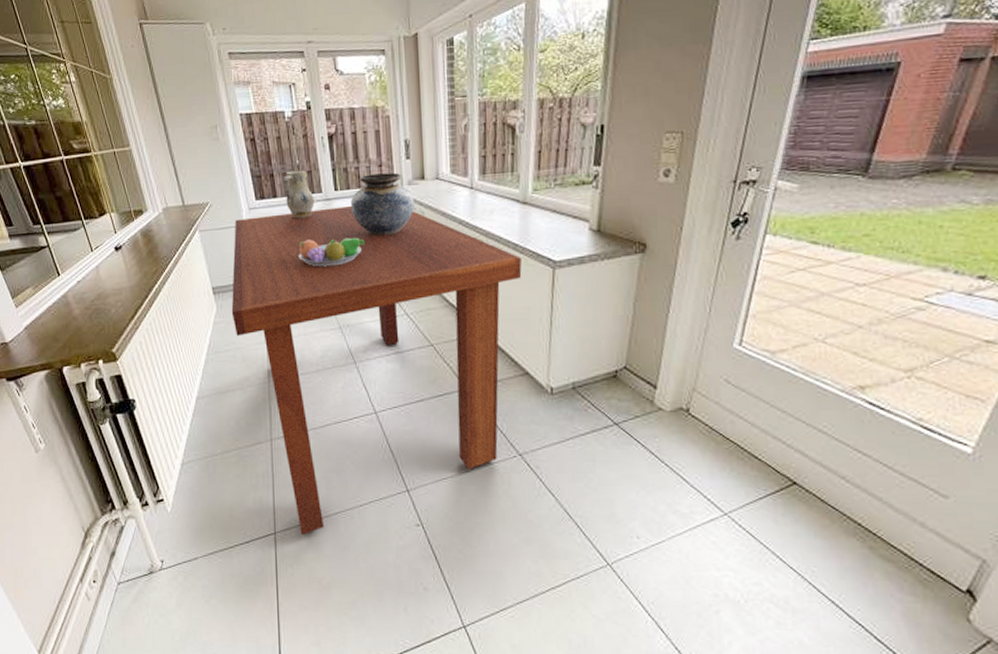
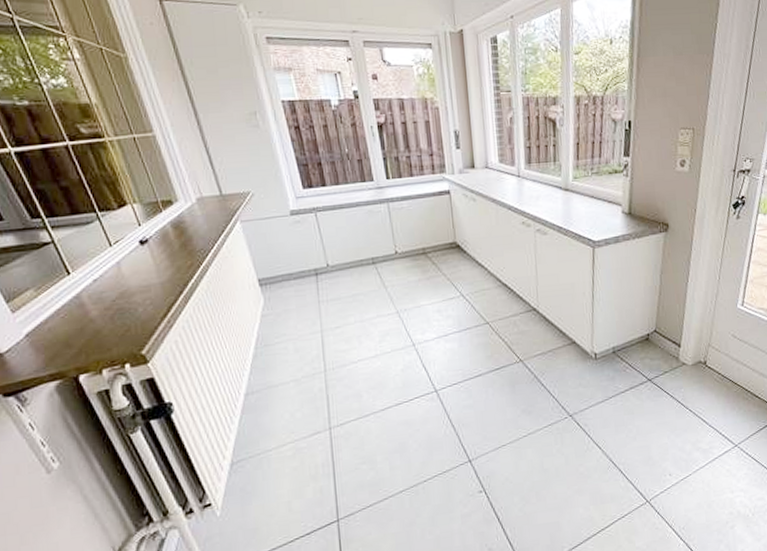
dining table: present [231,205,522,535] -> none [280,193,566,518]
ceramic pitcher: present [283,170,315,219] -> none [332,158,366,207]
fruit bowl: present [298,237,365,267] -> none [351,224,420,254]
vase: present [350,172,414,236] -> none [402,162,466,222]

